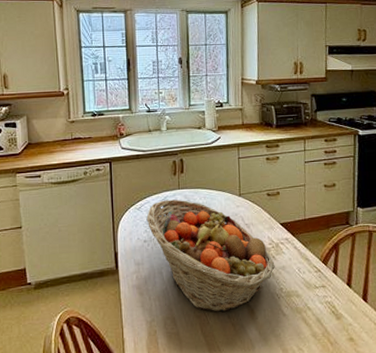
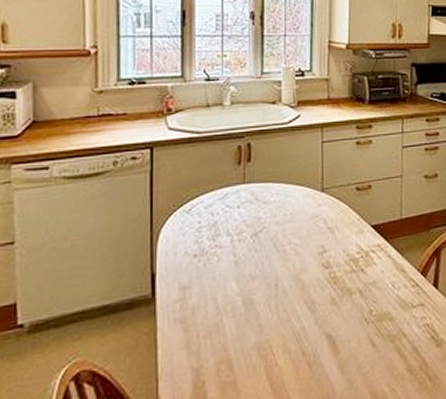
fruit basket: present [146,199,275,312] -> none [198,197,364,348]

